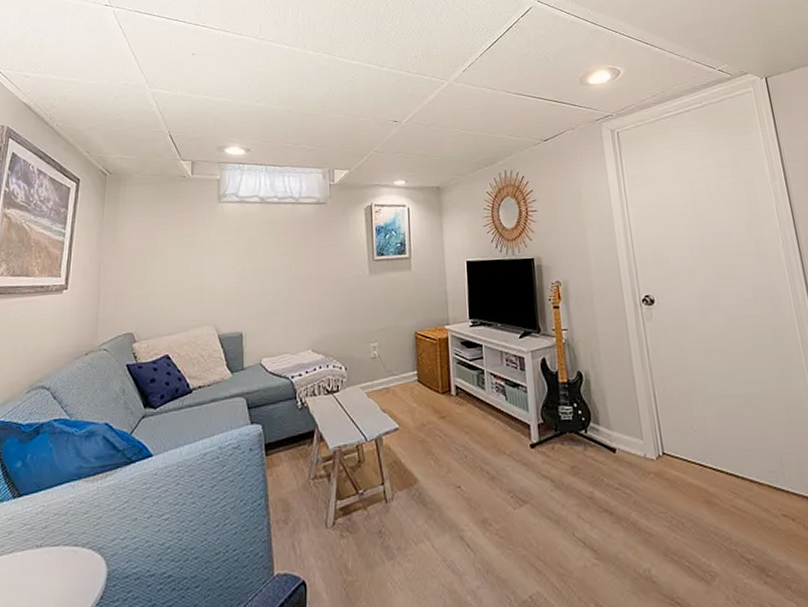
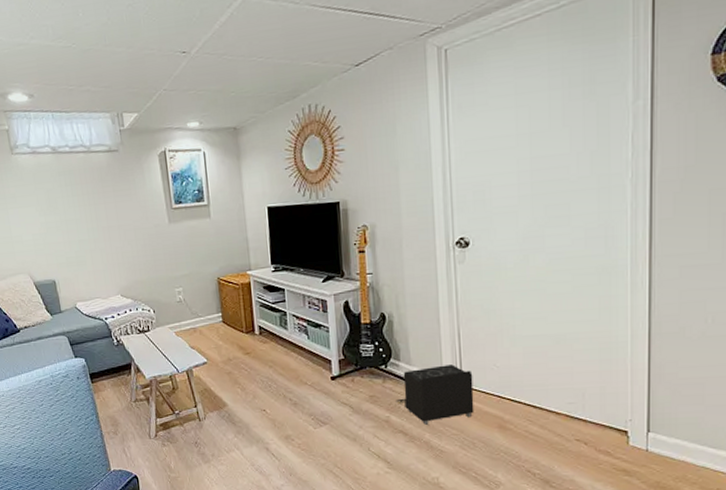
subwoofer: none [598,428,679,501] -> present [396,364,474,425]

